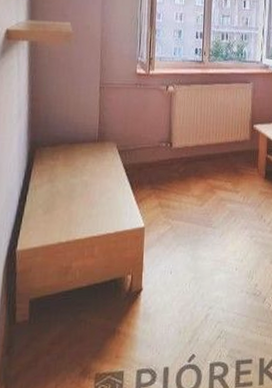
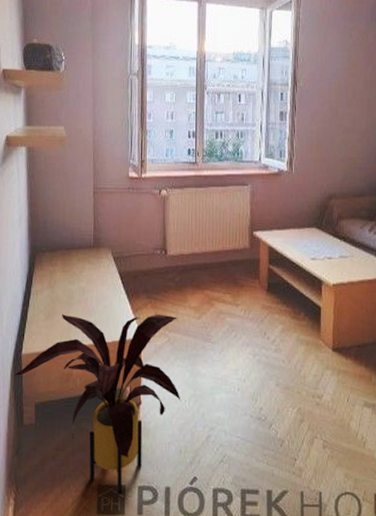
house plant: none [7,204,182,380] -> present [14,314,181,494]

